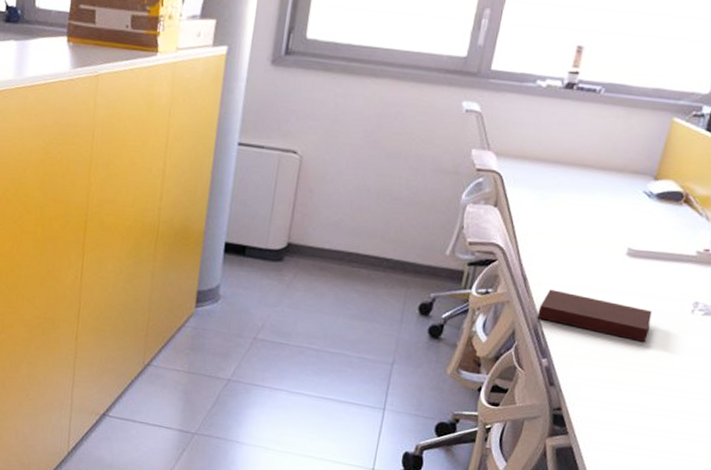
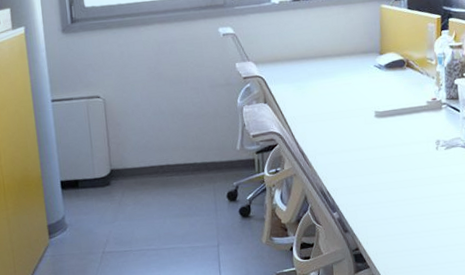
notebook: present [537,289,652,343] -> none [320,155,409,183]

